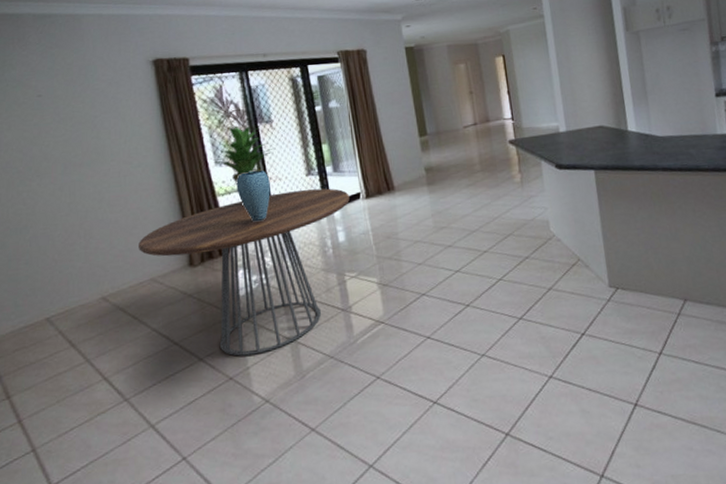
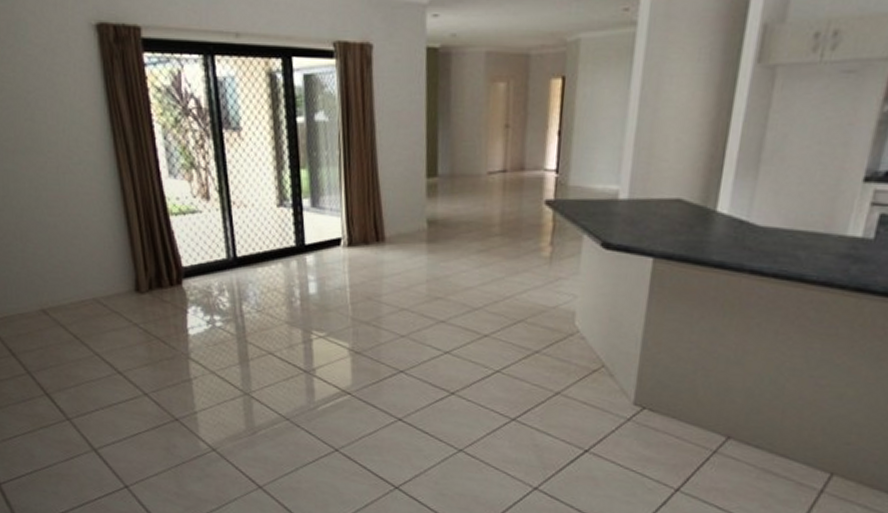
dining table: present [139,188,350,356] -> none [80,222,328,401]
potted plant: present [214,126,275,207] -> none [167,129,242,233]
vase: present [236,170,271,222] -> none [193,190,233,254]

